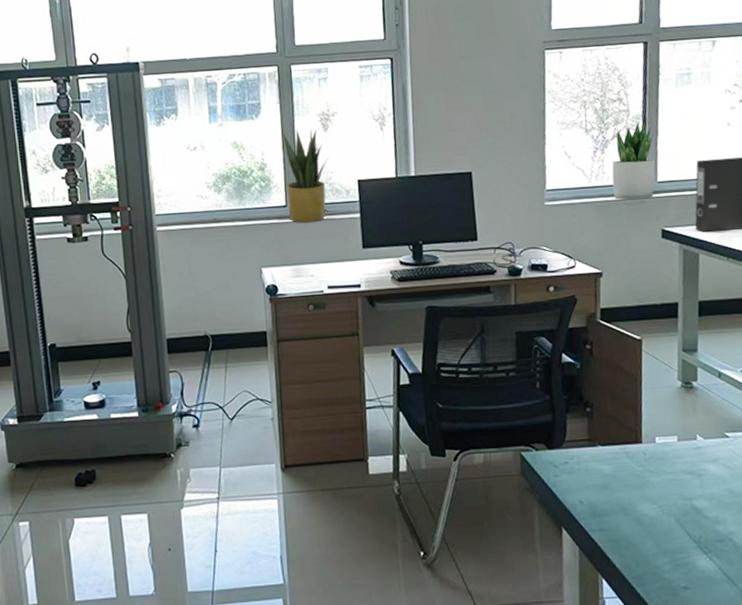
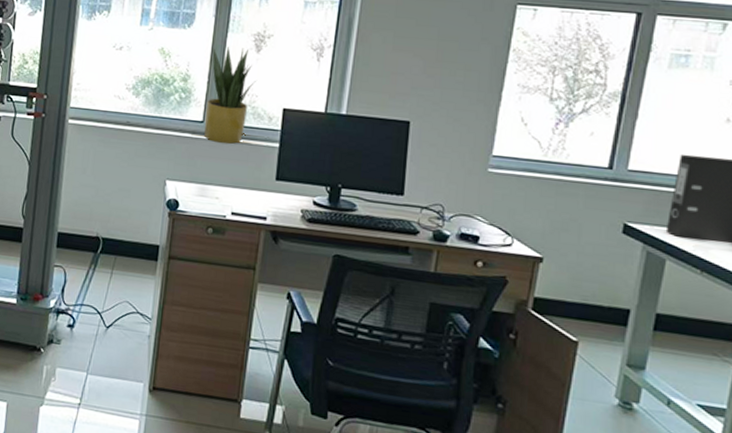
planter: present [612,122,656,201] -> none [571,100,632,187]

